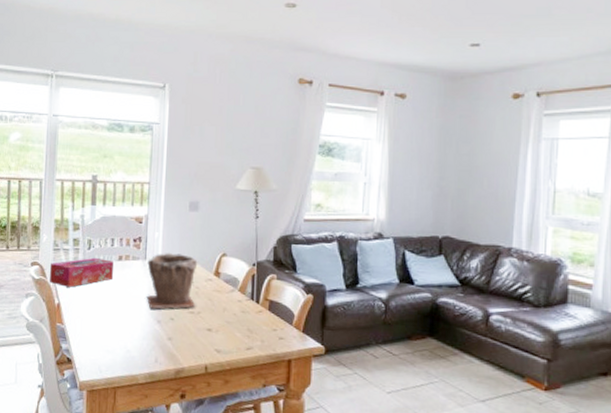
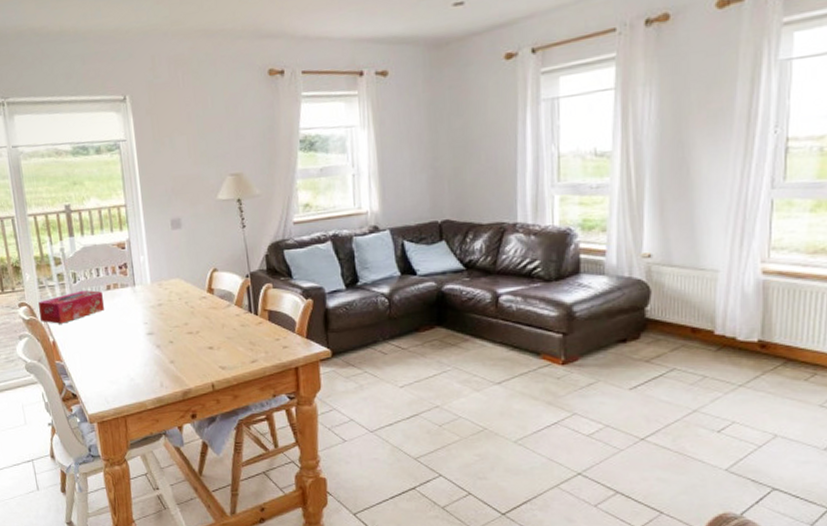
plant pot: present [147,252,198,309] -> none [137,274,194,335]

